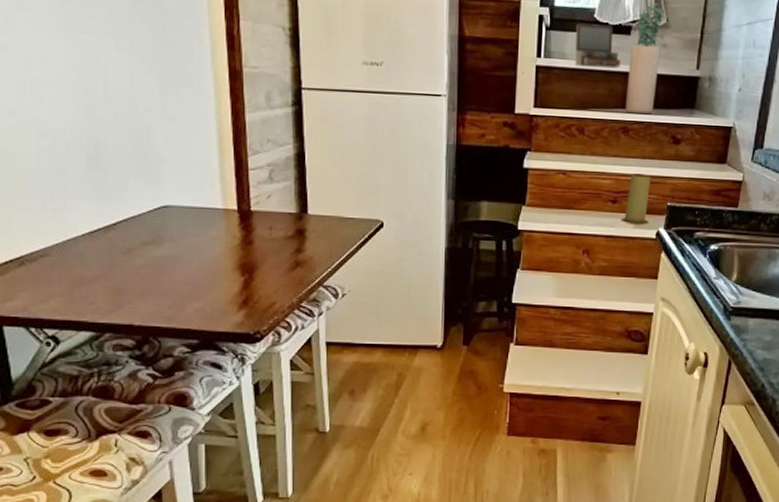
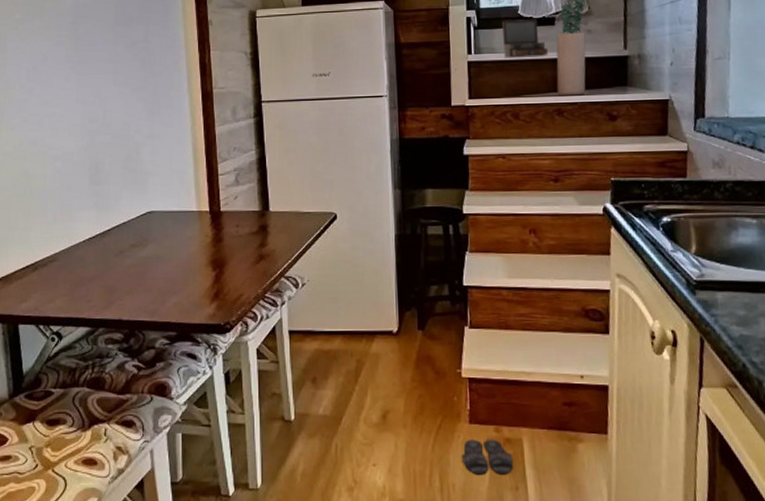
slippers: none [497,449,547,482] -> present [461,439,514,475]
candle: present [621,173,651,225] -> none [565,152,594,202]

